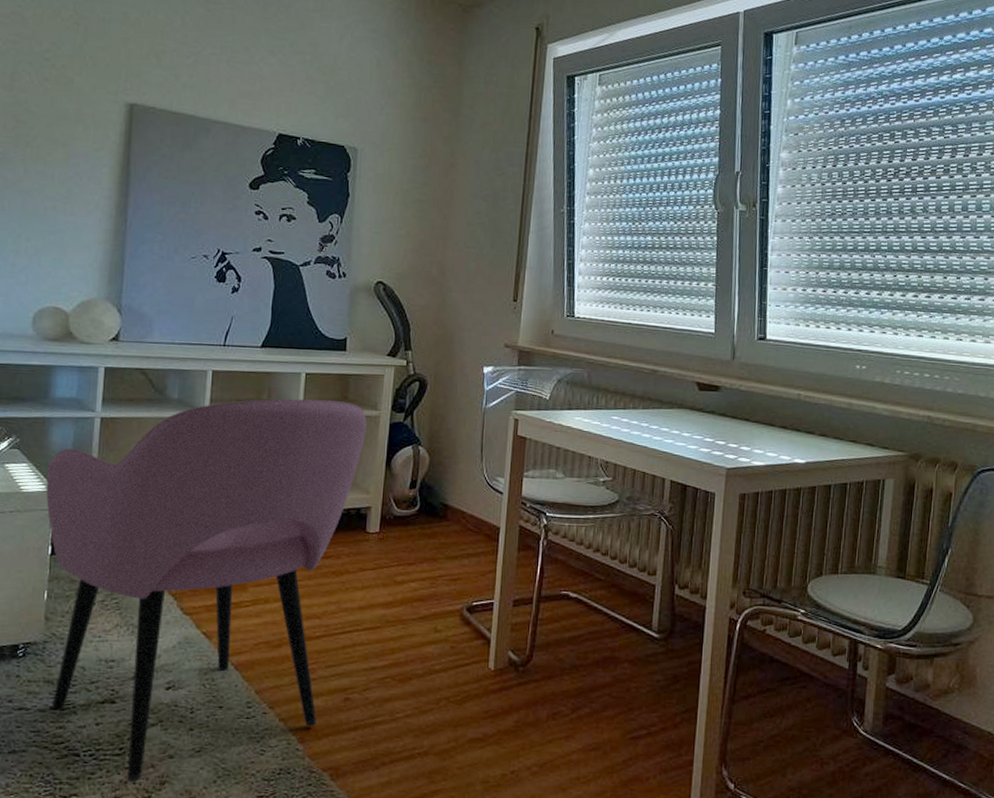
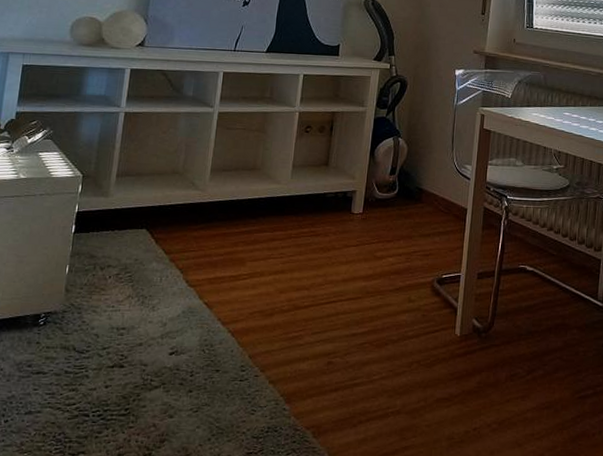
armchair: present [45,399,367,782] -> none [66,96,355,440]

